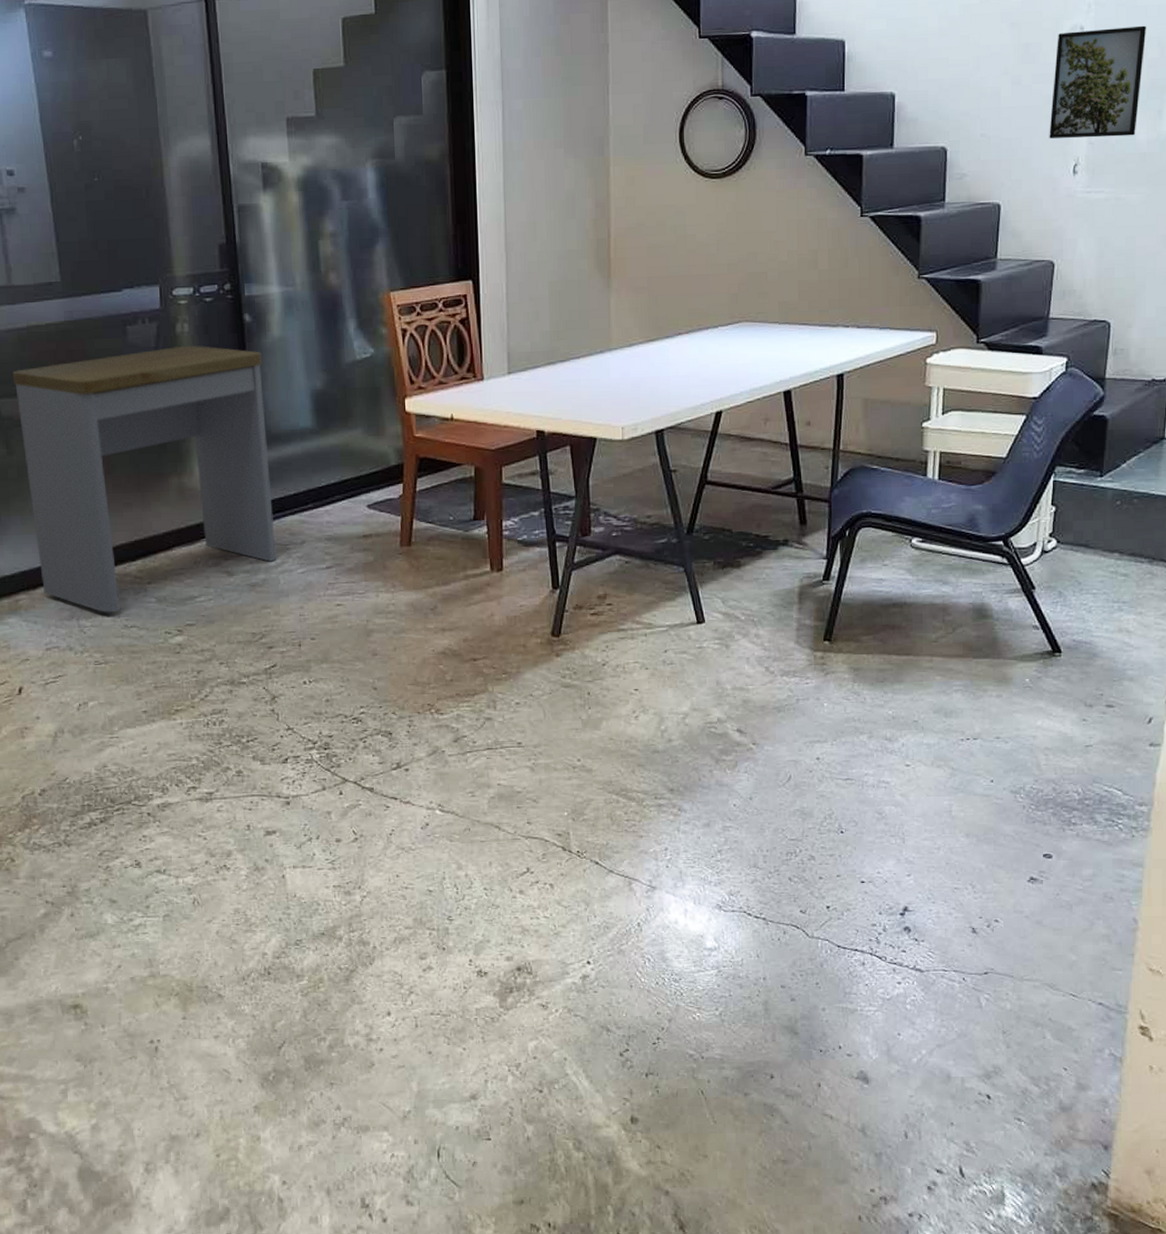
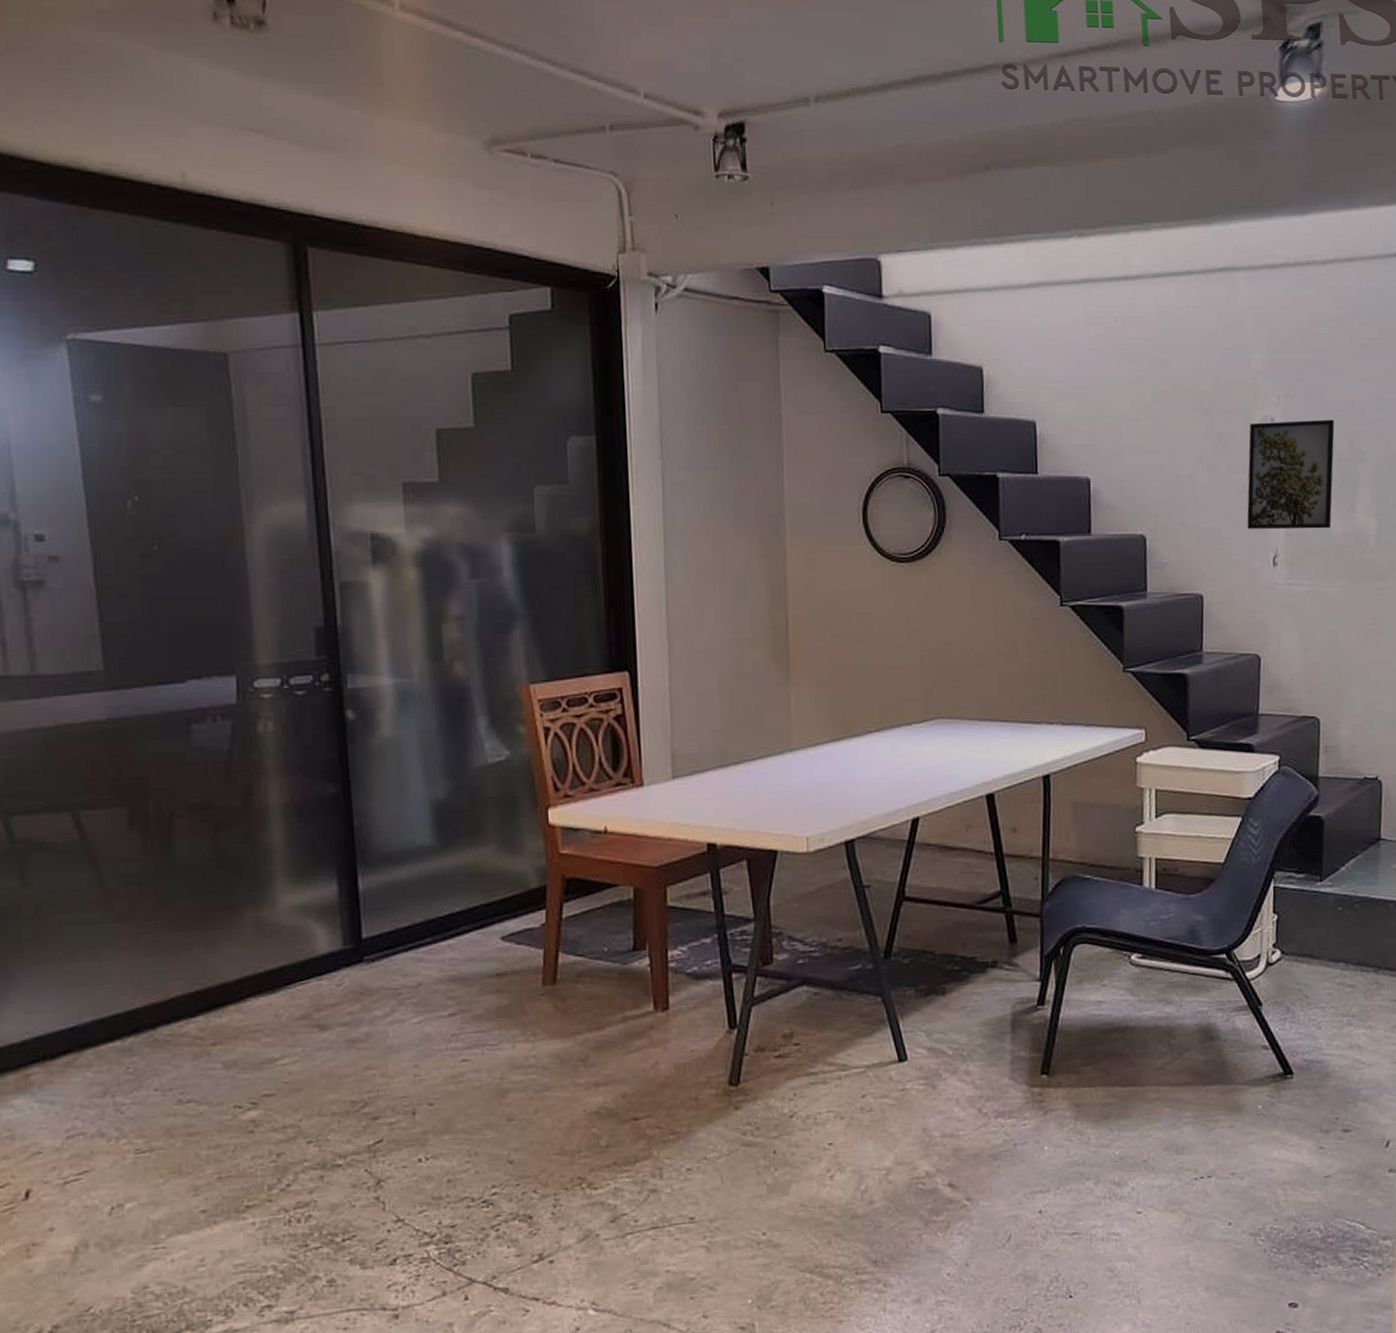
desk: present [12,345,276,613] -> none [32,747,384,1086]

